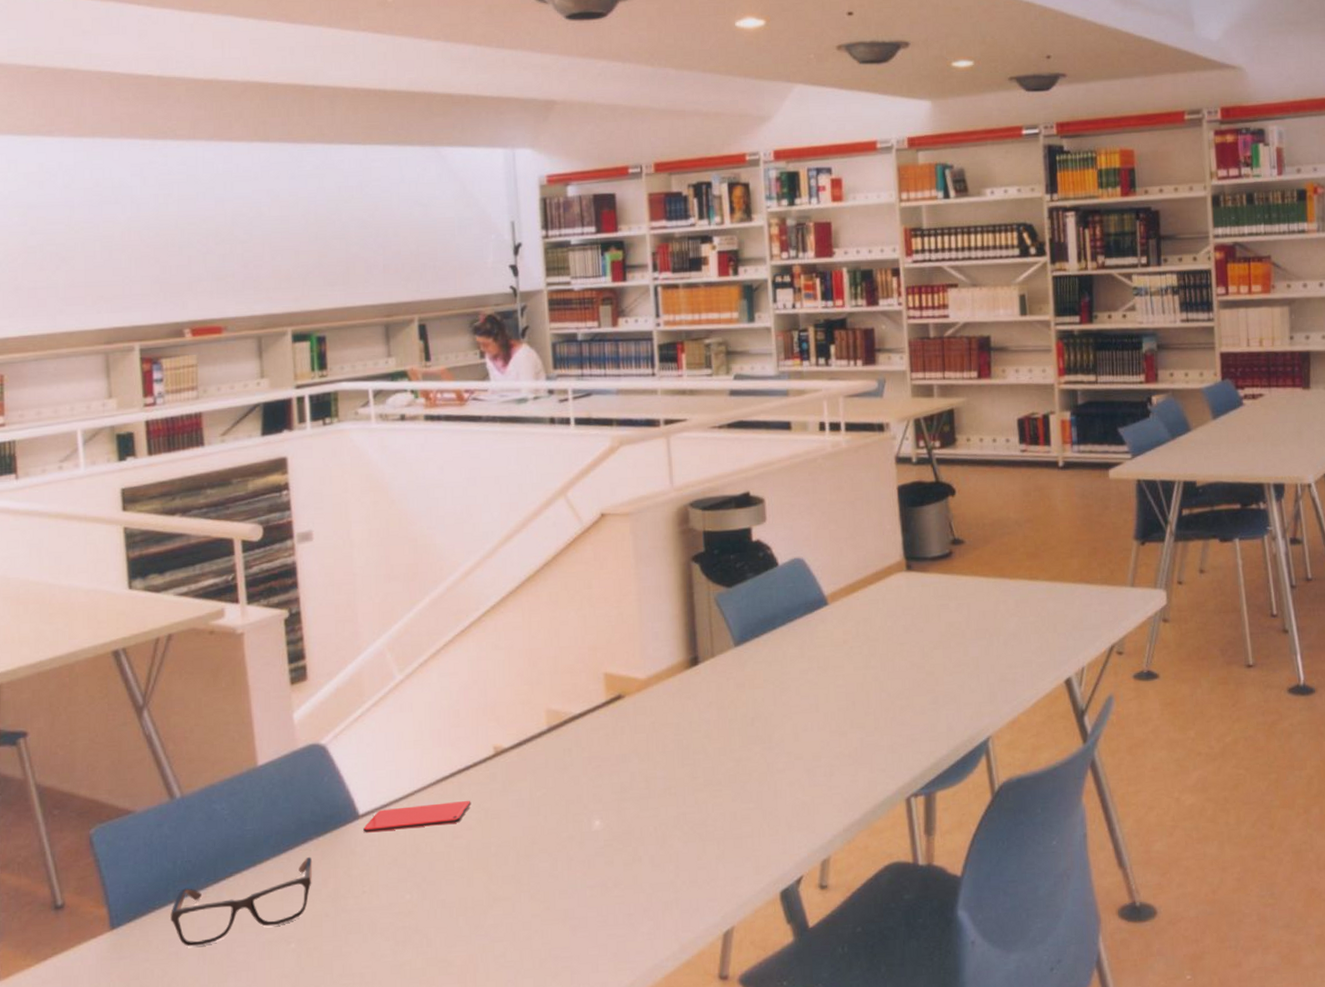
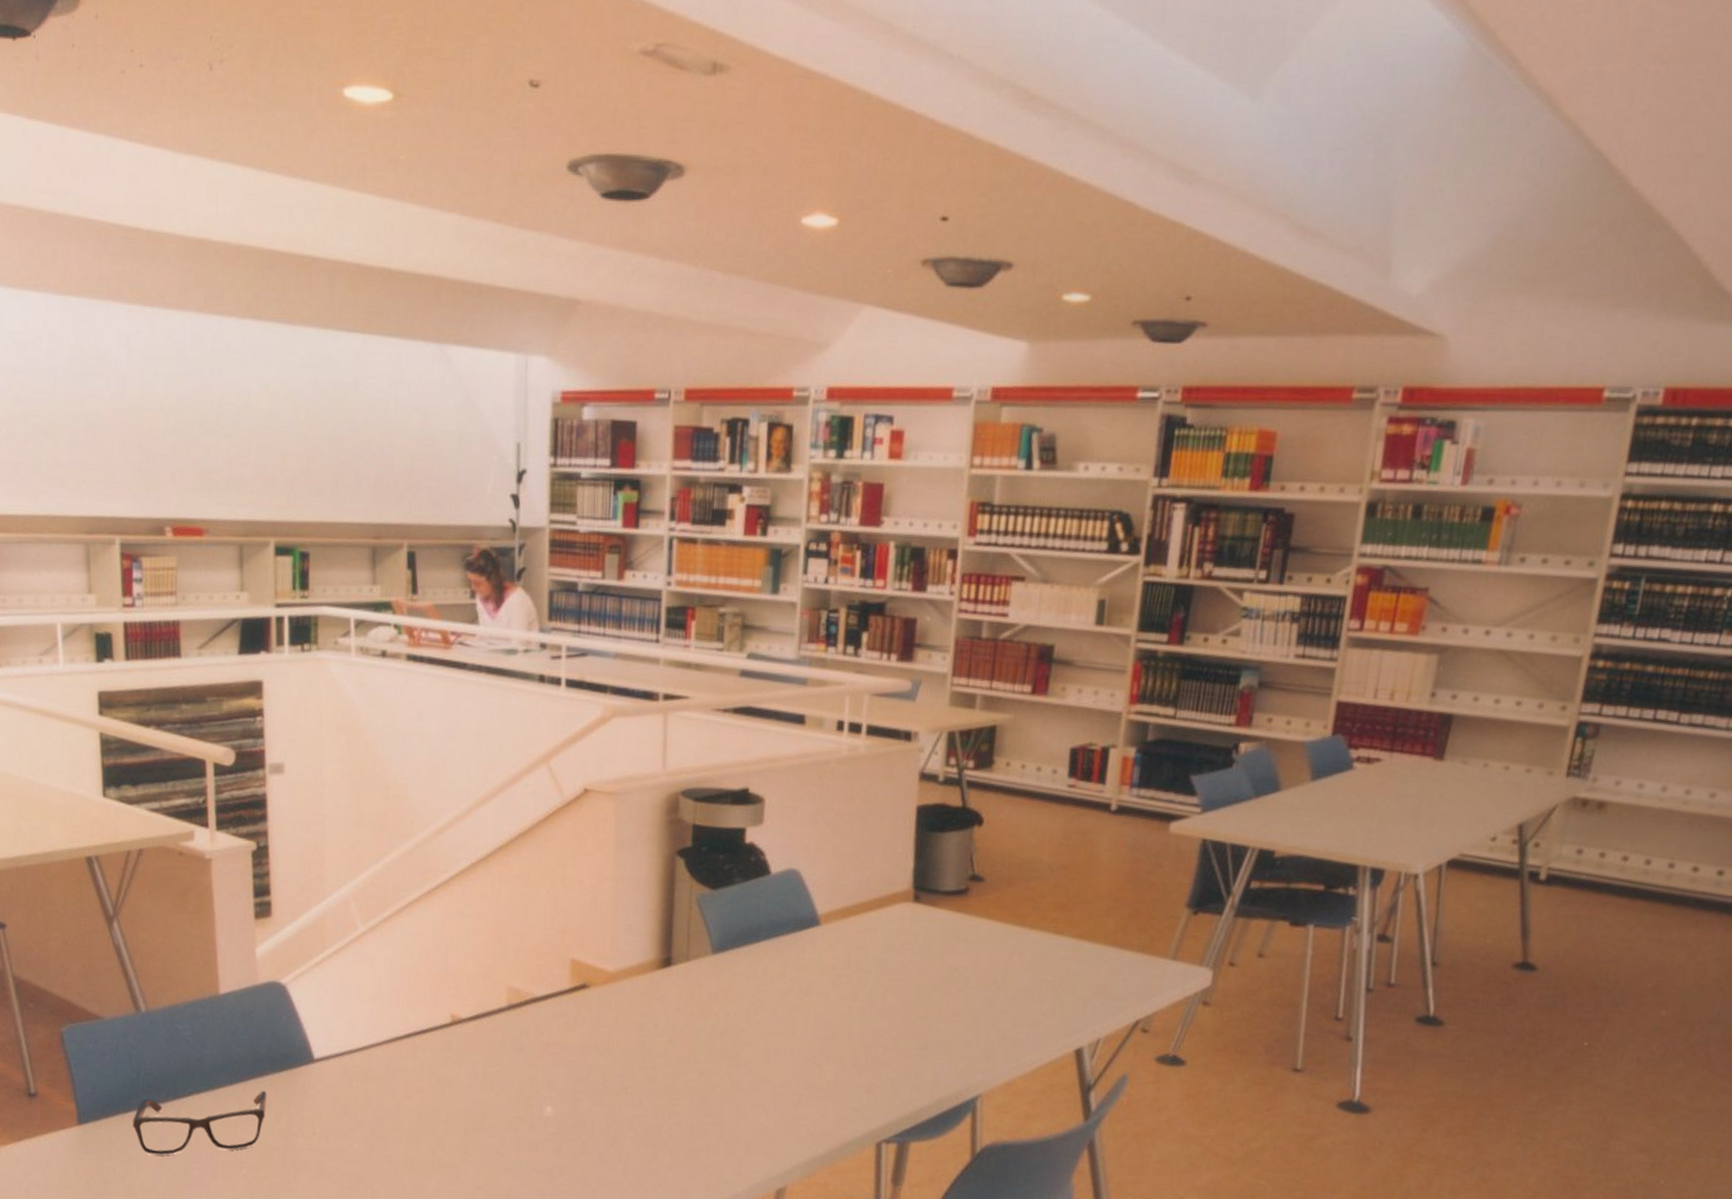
phone: present [363,801,471,833] -> none [317,1057,425,1084]

